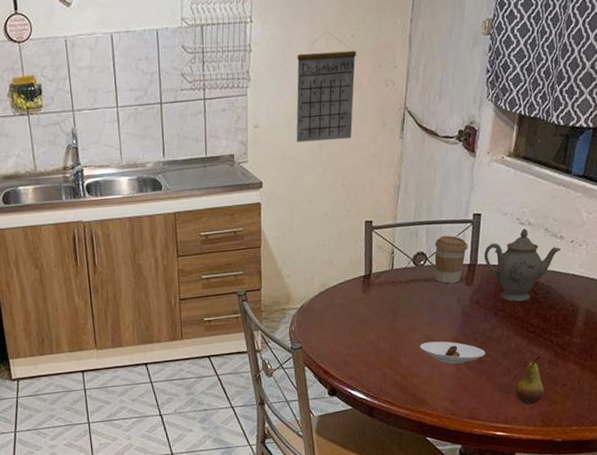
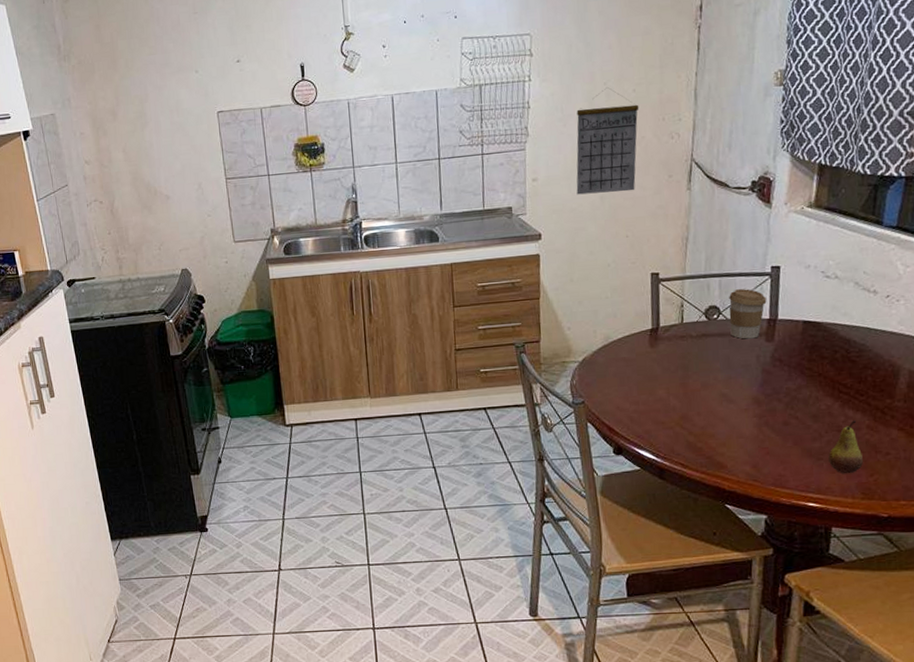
saucer: present [420,341,486,364] -> none [715,400,792,426]
teapot: present [483,228,561,302] -> none [785,282,875,360]

